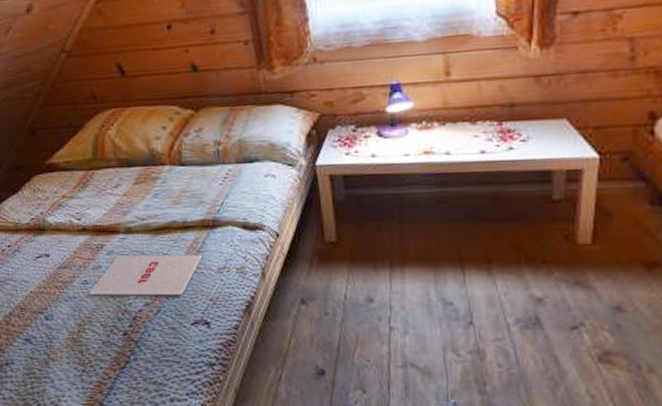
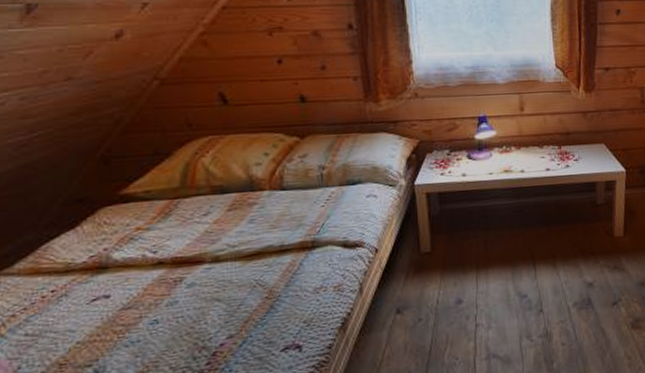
magazine: present [89,254,203,296] -> none [158,276,299,336]

